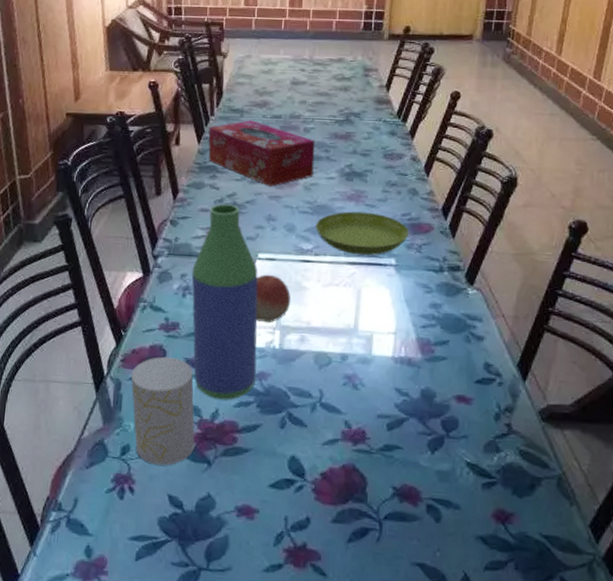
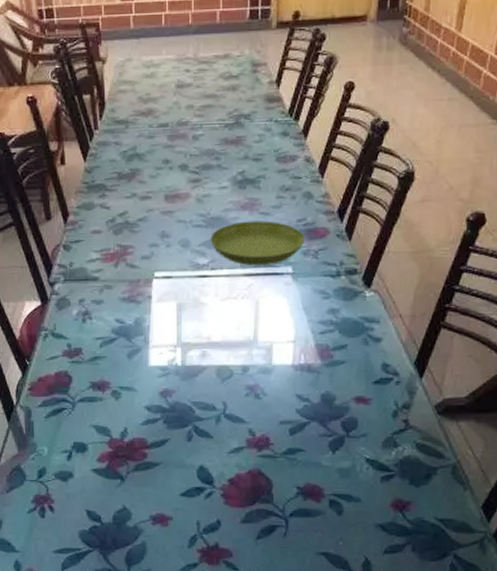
cup: present [131,356,195,466] -> none [40,382,107,484]
bottle: present [191,204,258,400] -> none [89,223,161,419]
tissue box: present [208,120,316,186] -> none [94,131,205,201]
fruit: present [255,274,291,323] -> none [155,292,189,342]

